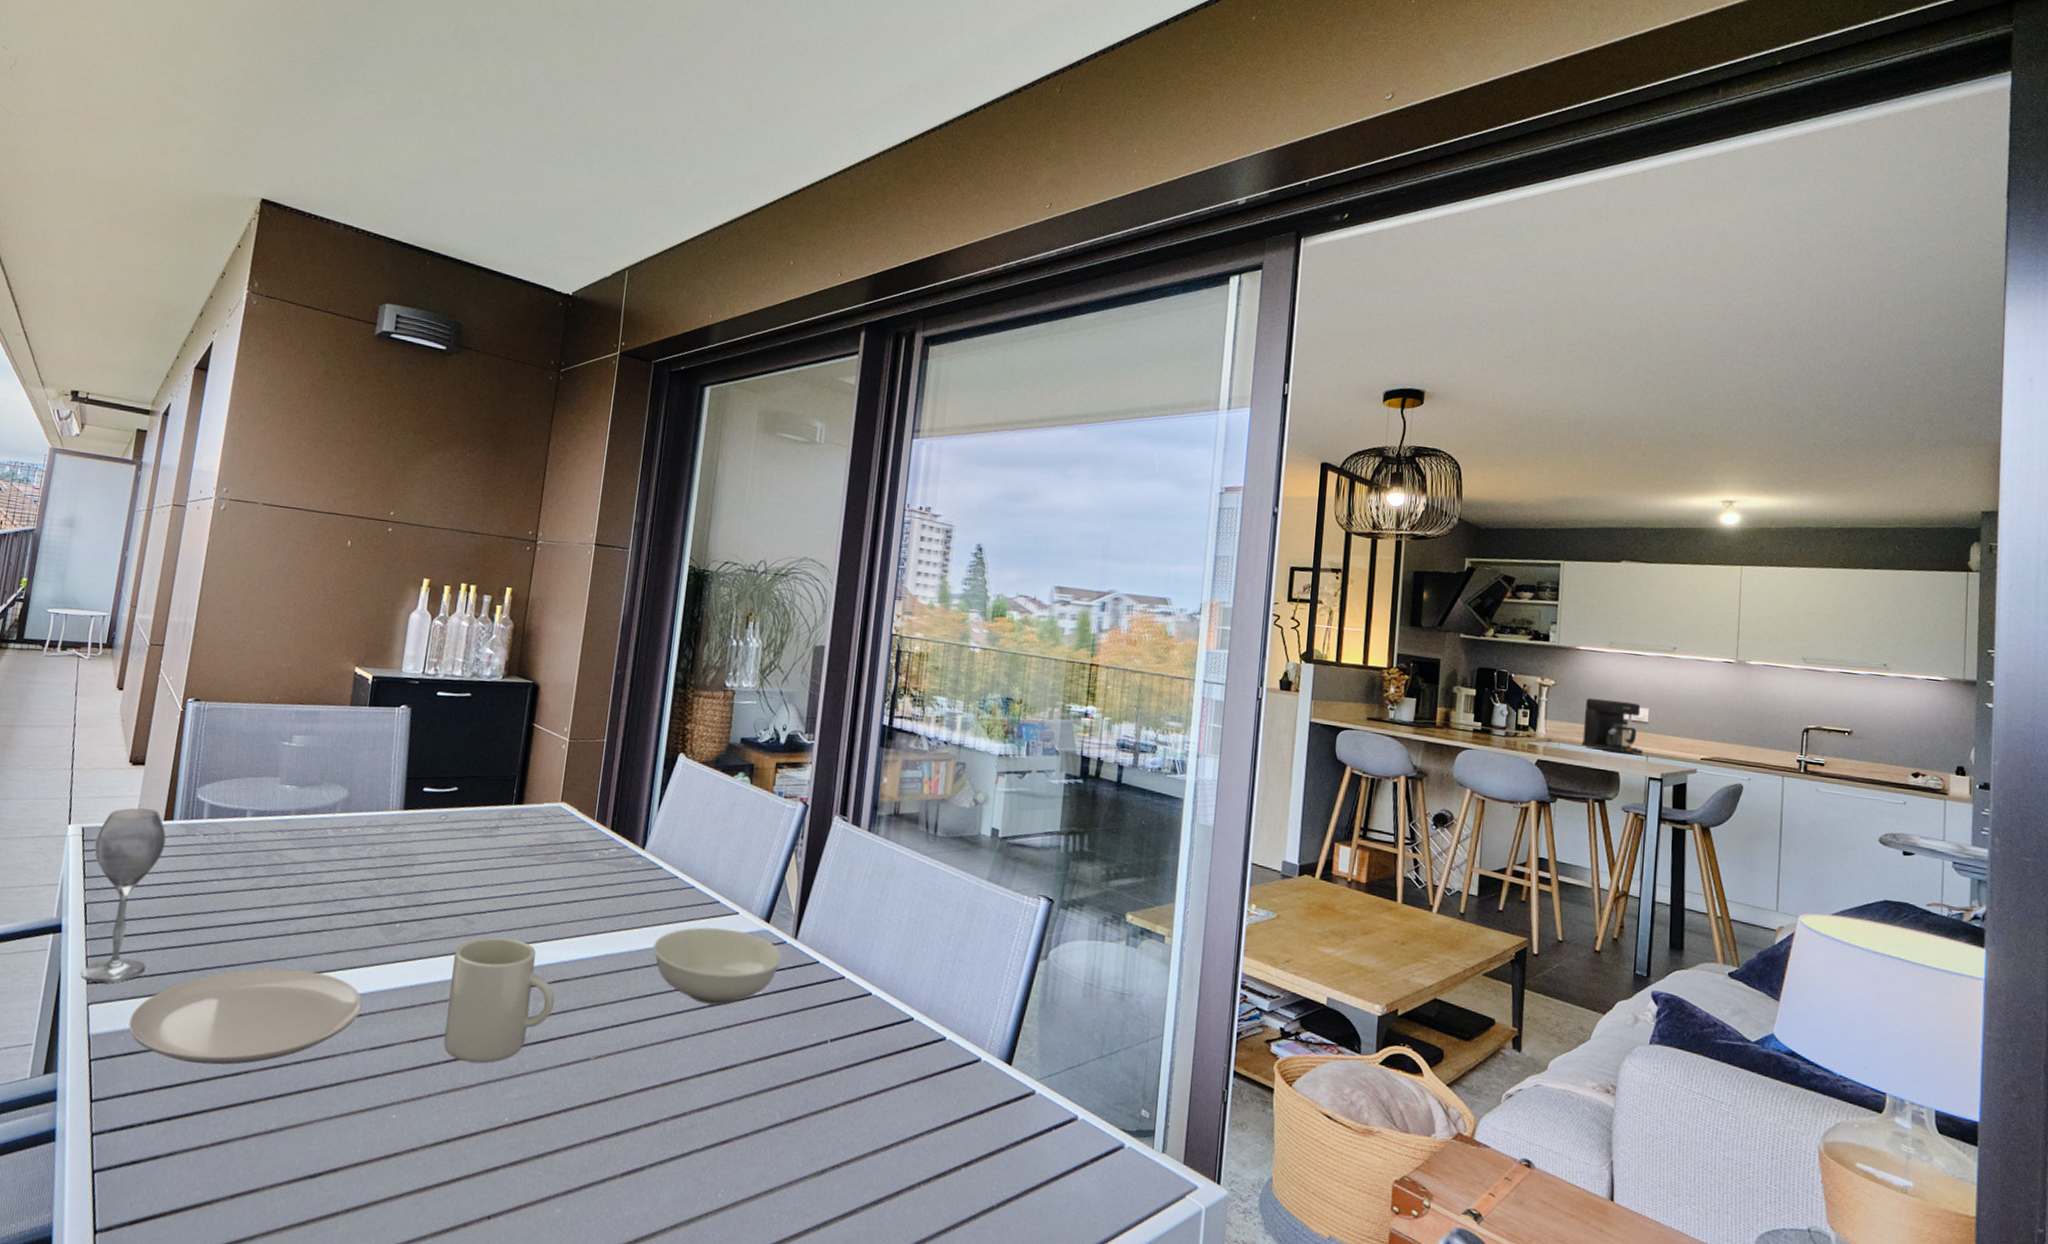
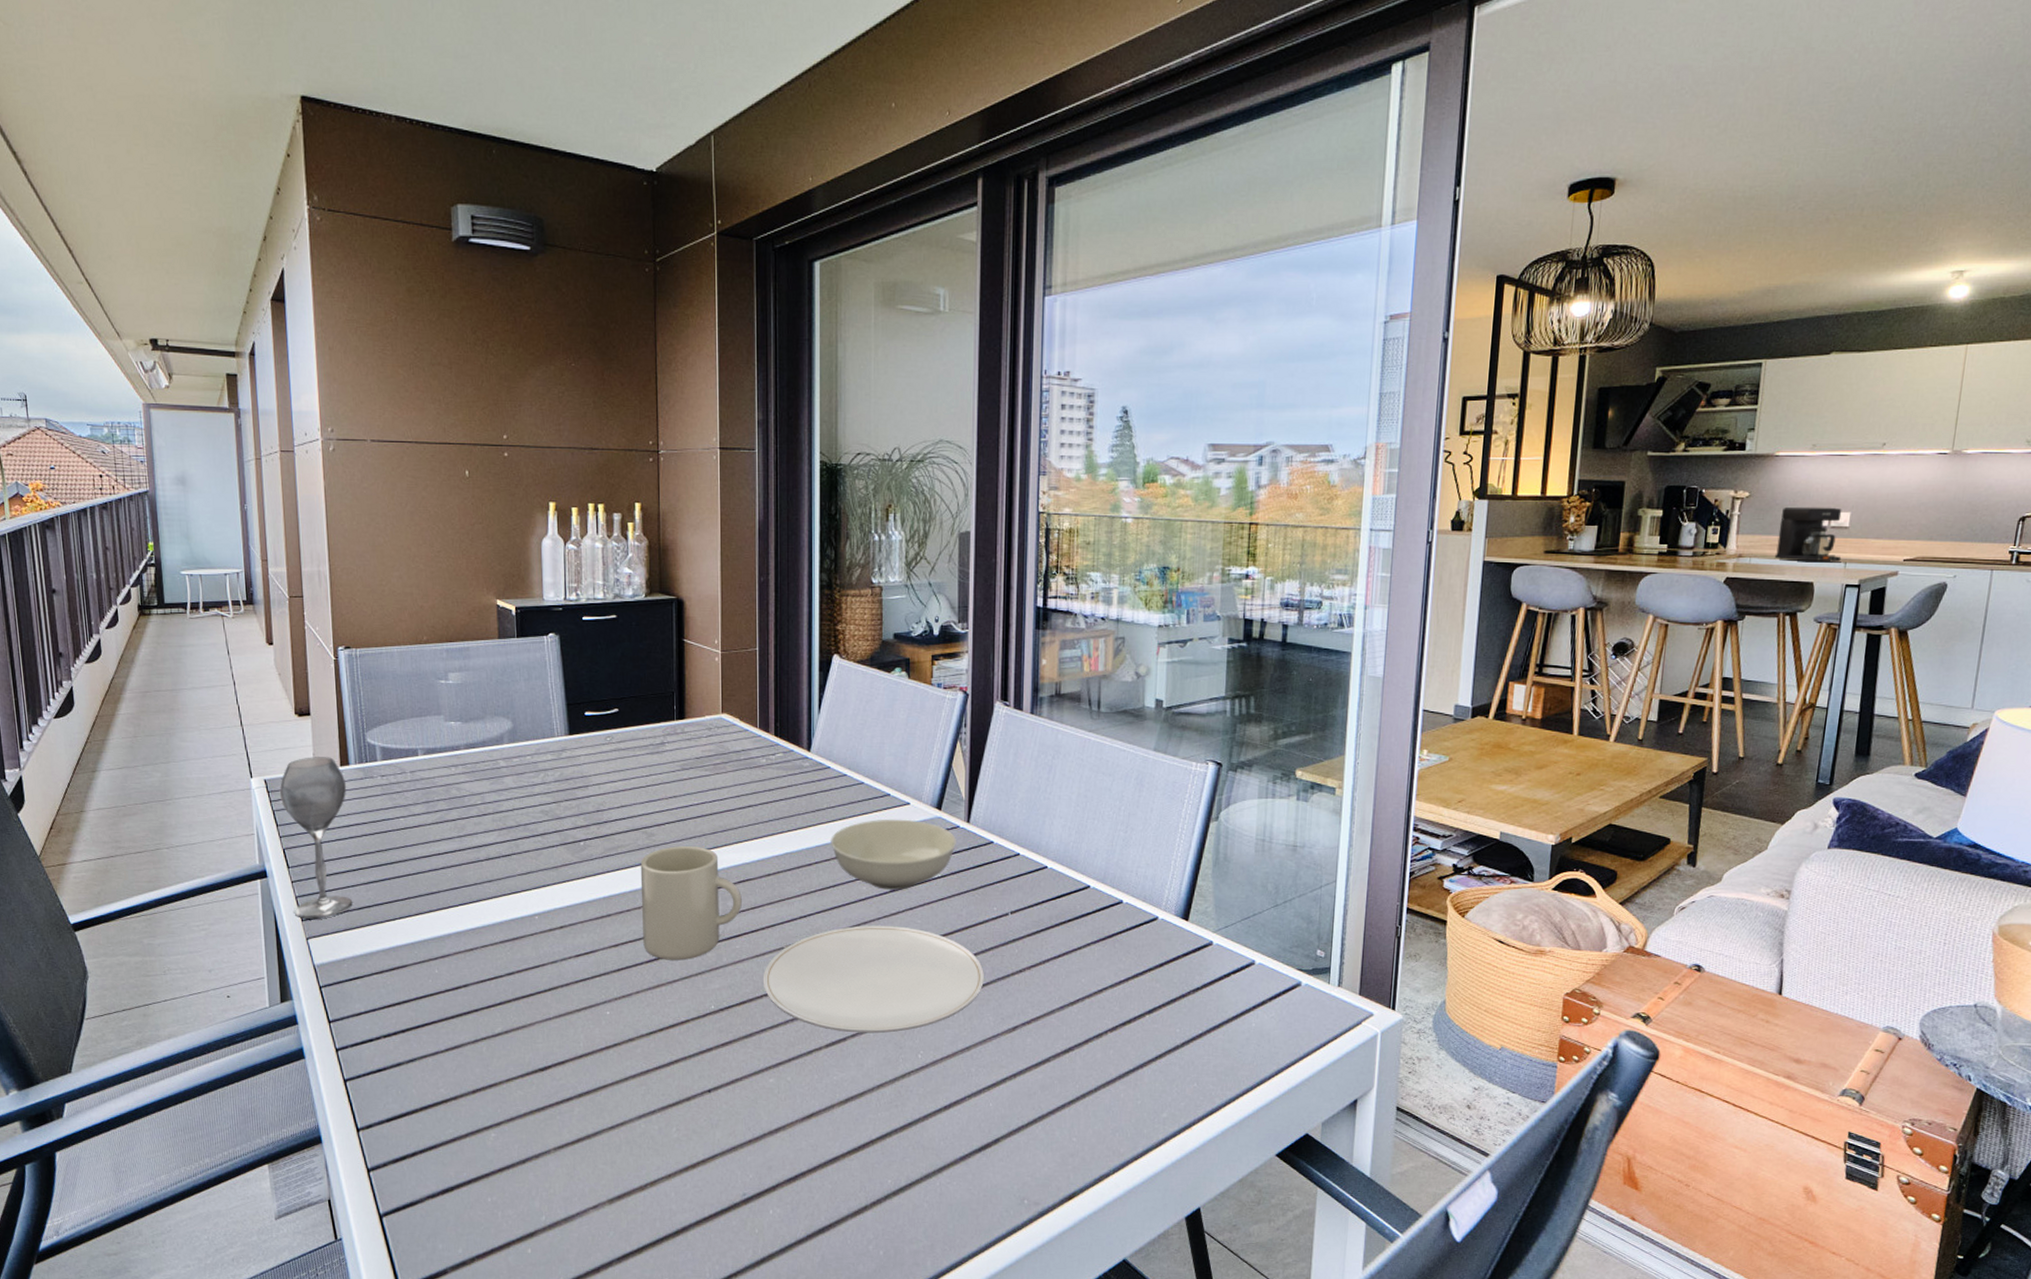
plate: present [129,968,363,1065] -> none [348,892,561,982]
plate: none [563,1041,797,1165] -> present [762,925,984,1034]

